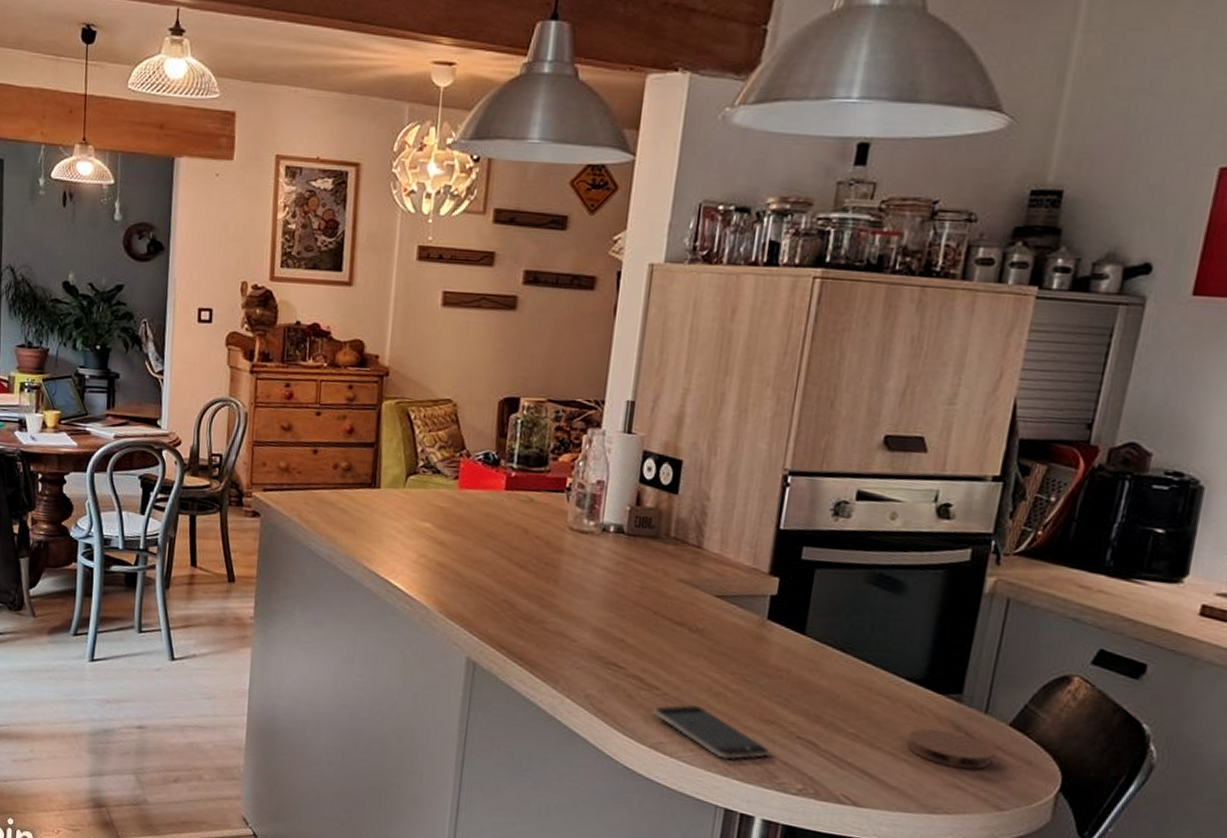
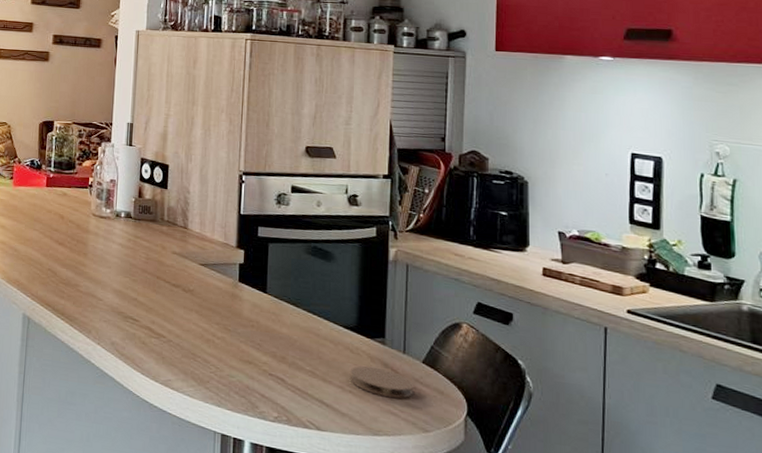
smartphone: present [654,704,769,760] -> none [162,349,250,394]

